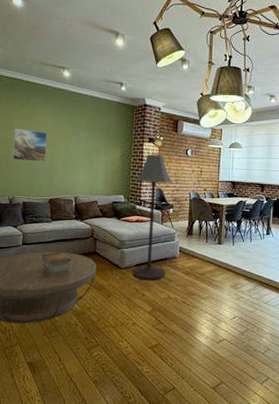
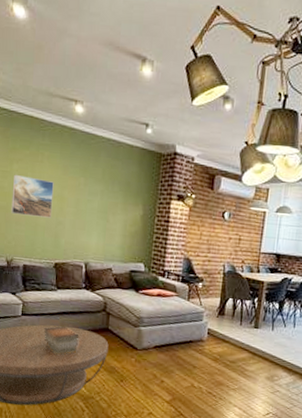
floor lamp: present [132,154,173,281] -> none [149,214,204,366]

